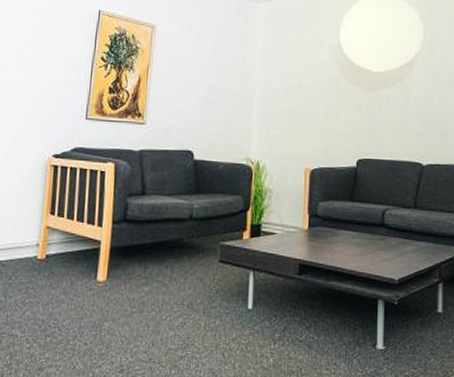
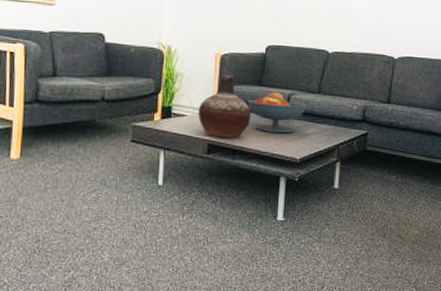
vase: none [288,190,344,257] -> present [198,74,252,138]
fruit bowl: none [339,208,403,252] -> present [247,92,307,134]

